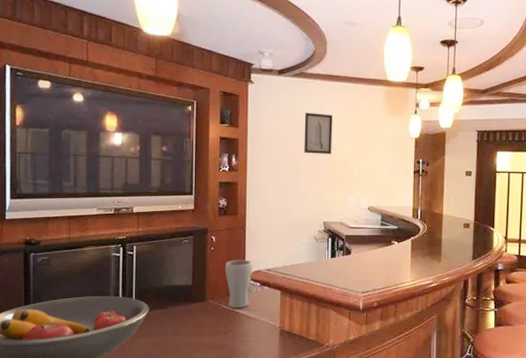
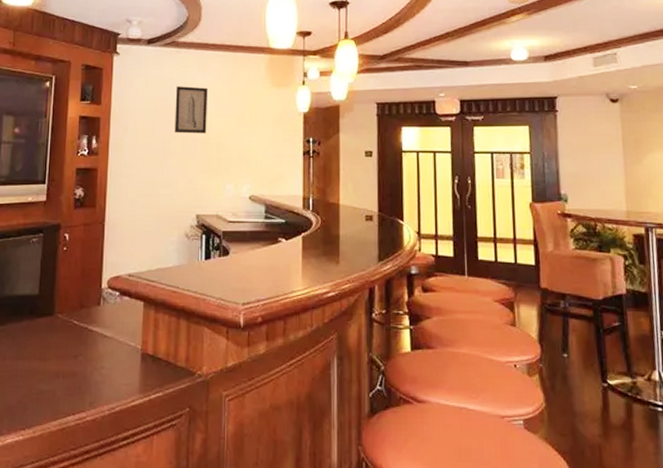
drinking glass: present [225,260,252,309] -> none [78,263,111,325]

